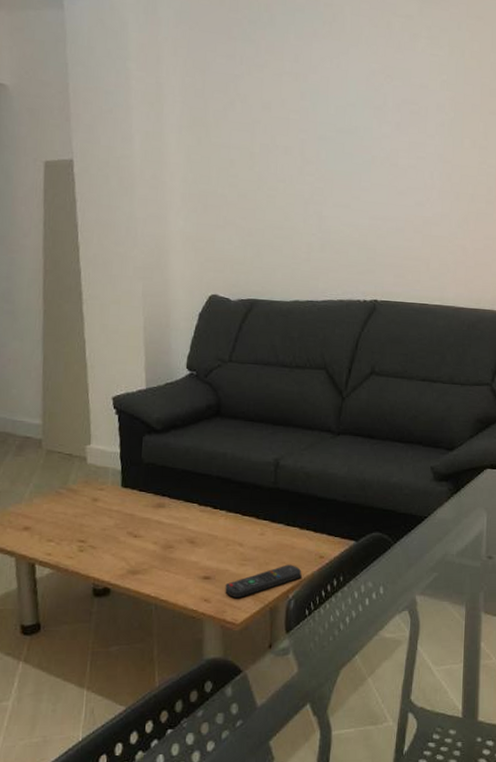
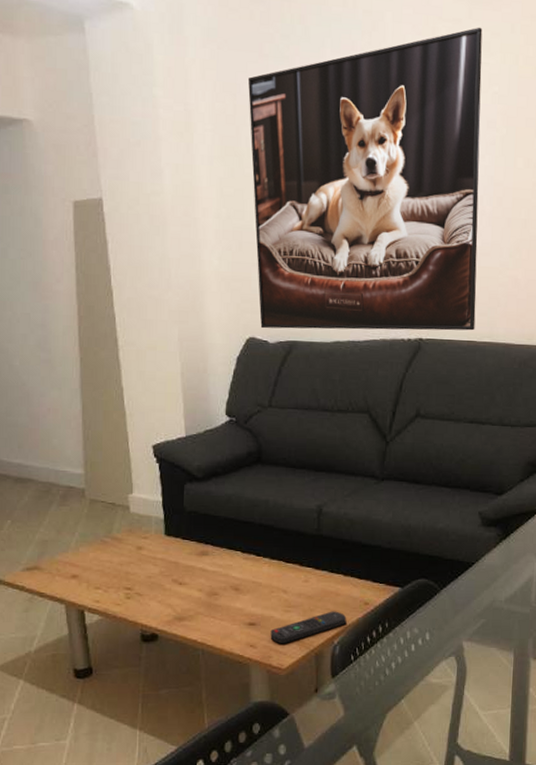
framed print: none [216,23,432,294] -> present [247,27,483,331]

